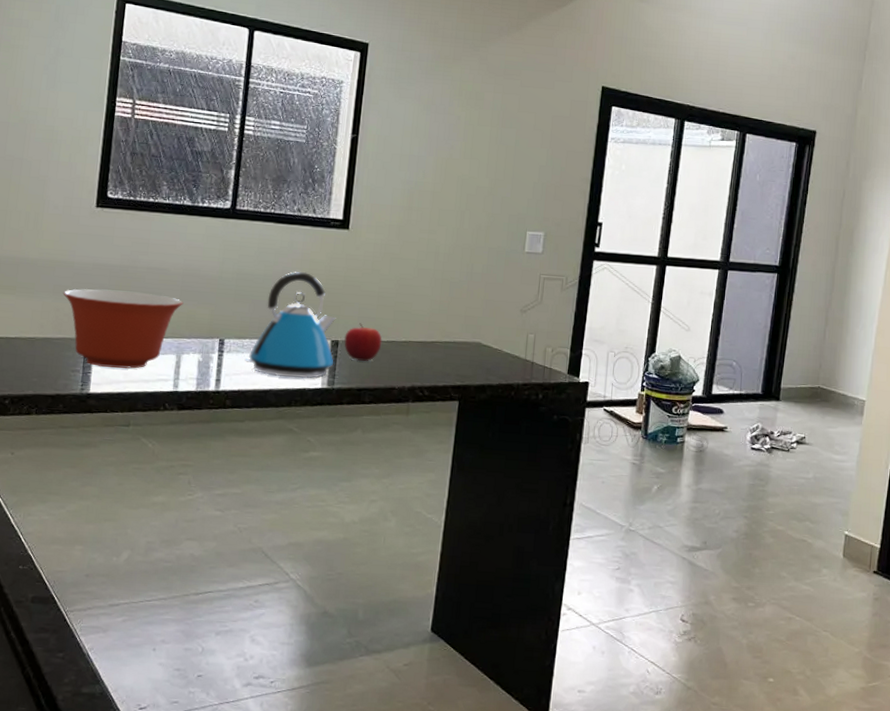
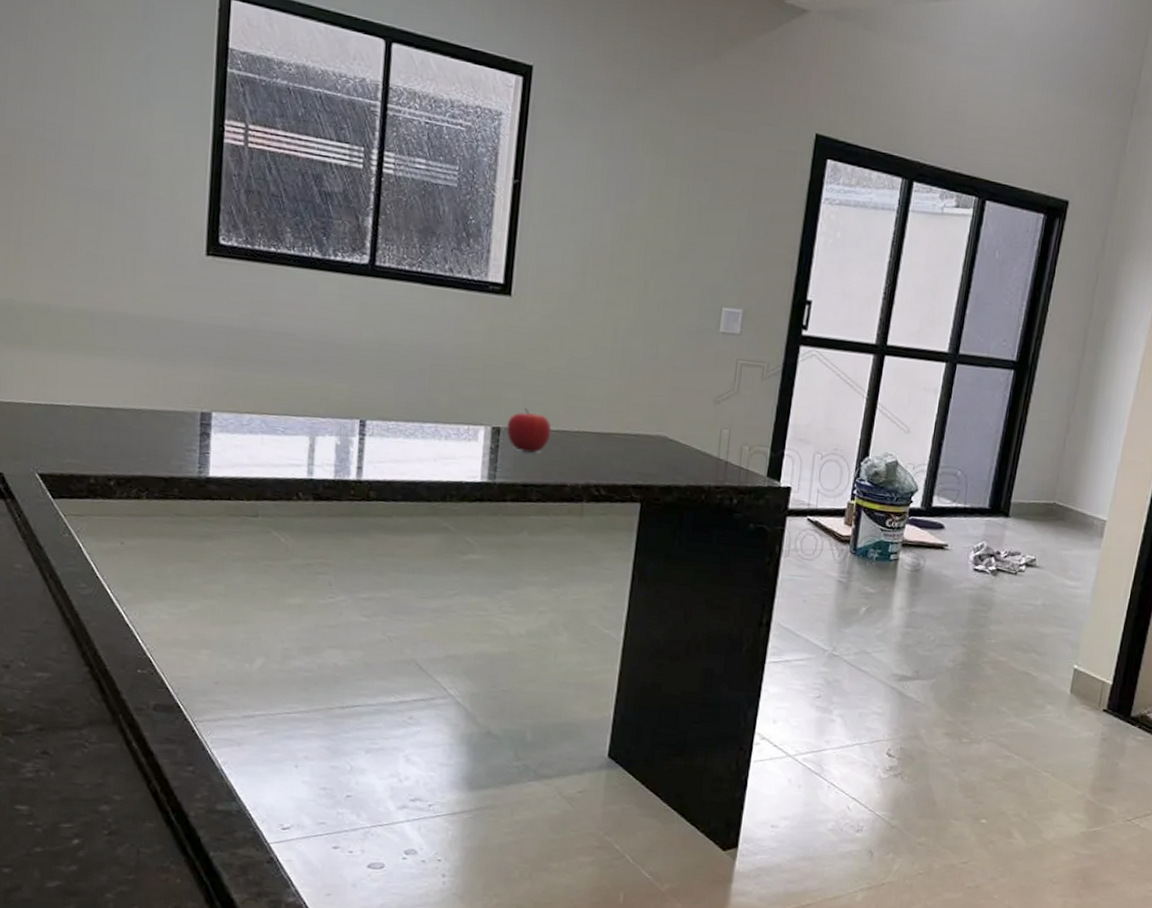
mixing bowl: present [63,289,184,369] -> none [171,353,316,451]
kettle: present [245,271,336,379] -> none [391,344,497,471]

